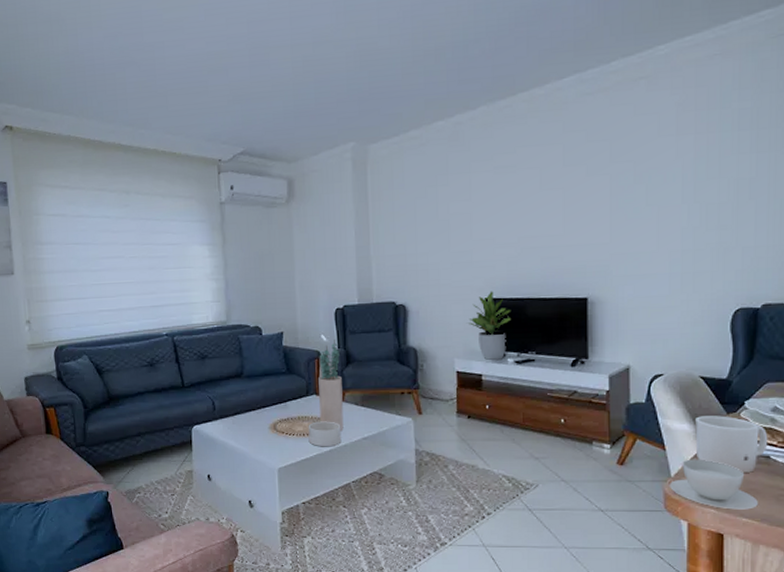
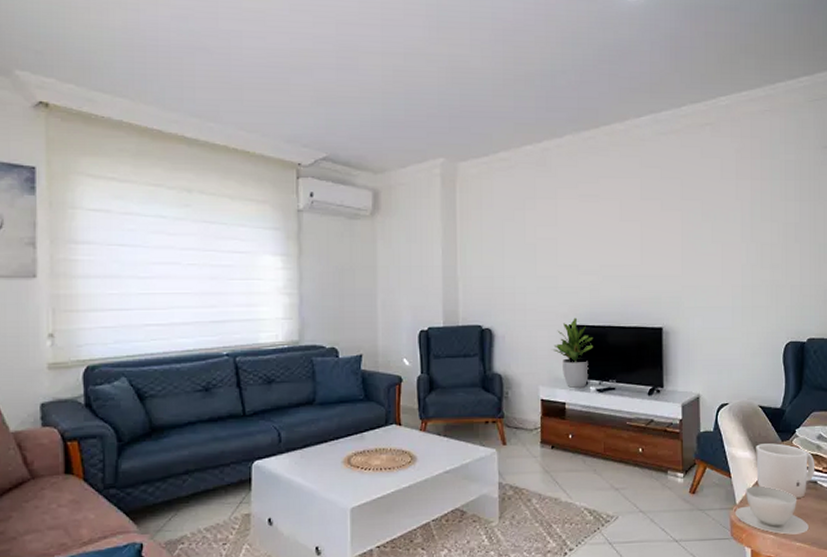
bowl: present [308,421,342,447] -> none [386,453,422,483]
vase: present [318,340,344,432] -> none [399,364,425,465]

